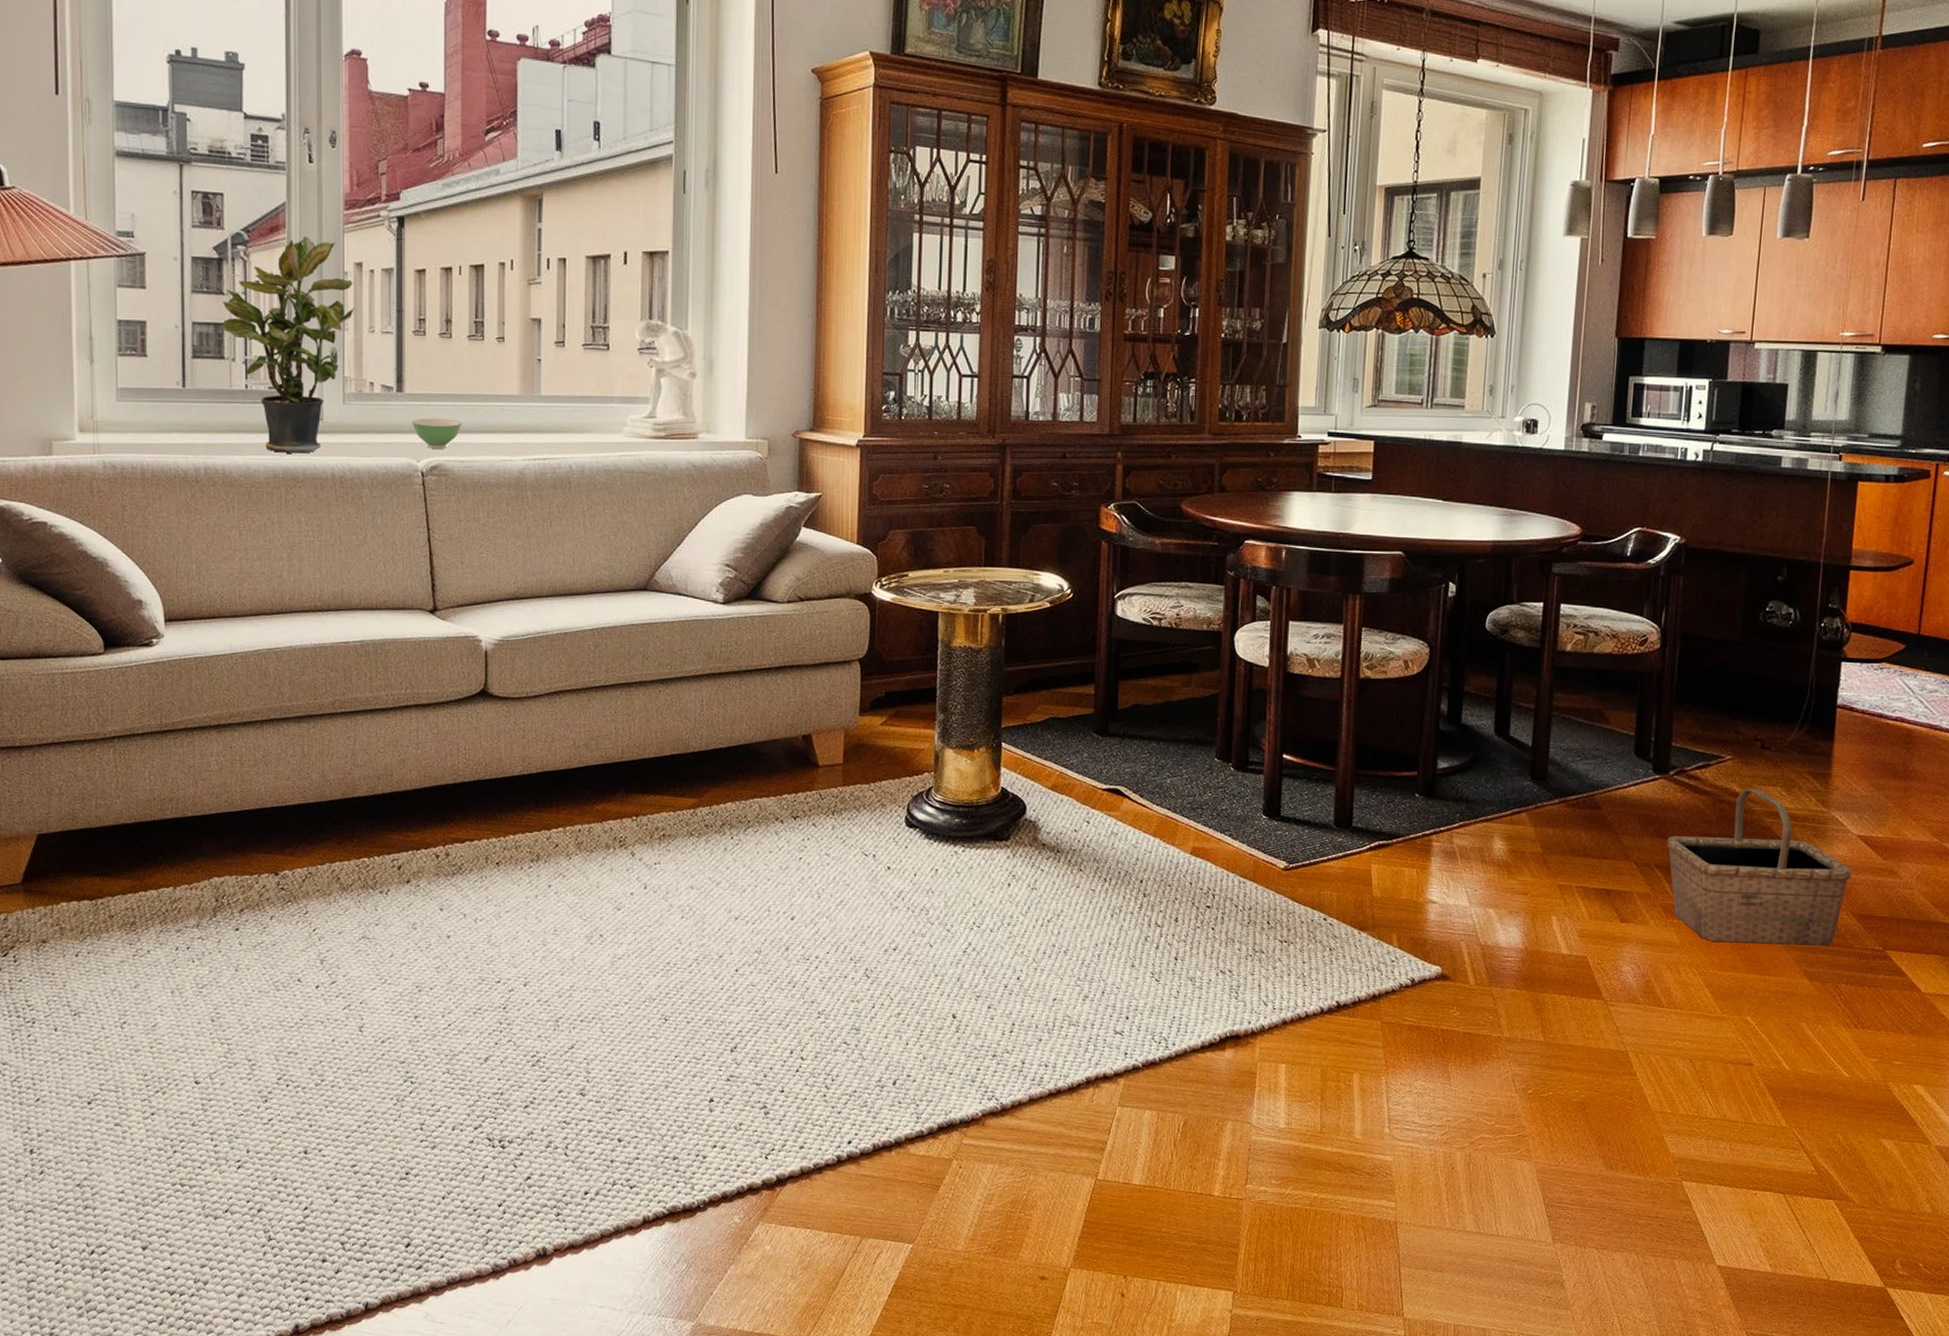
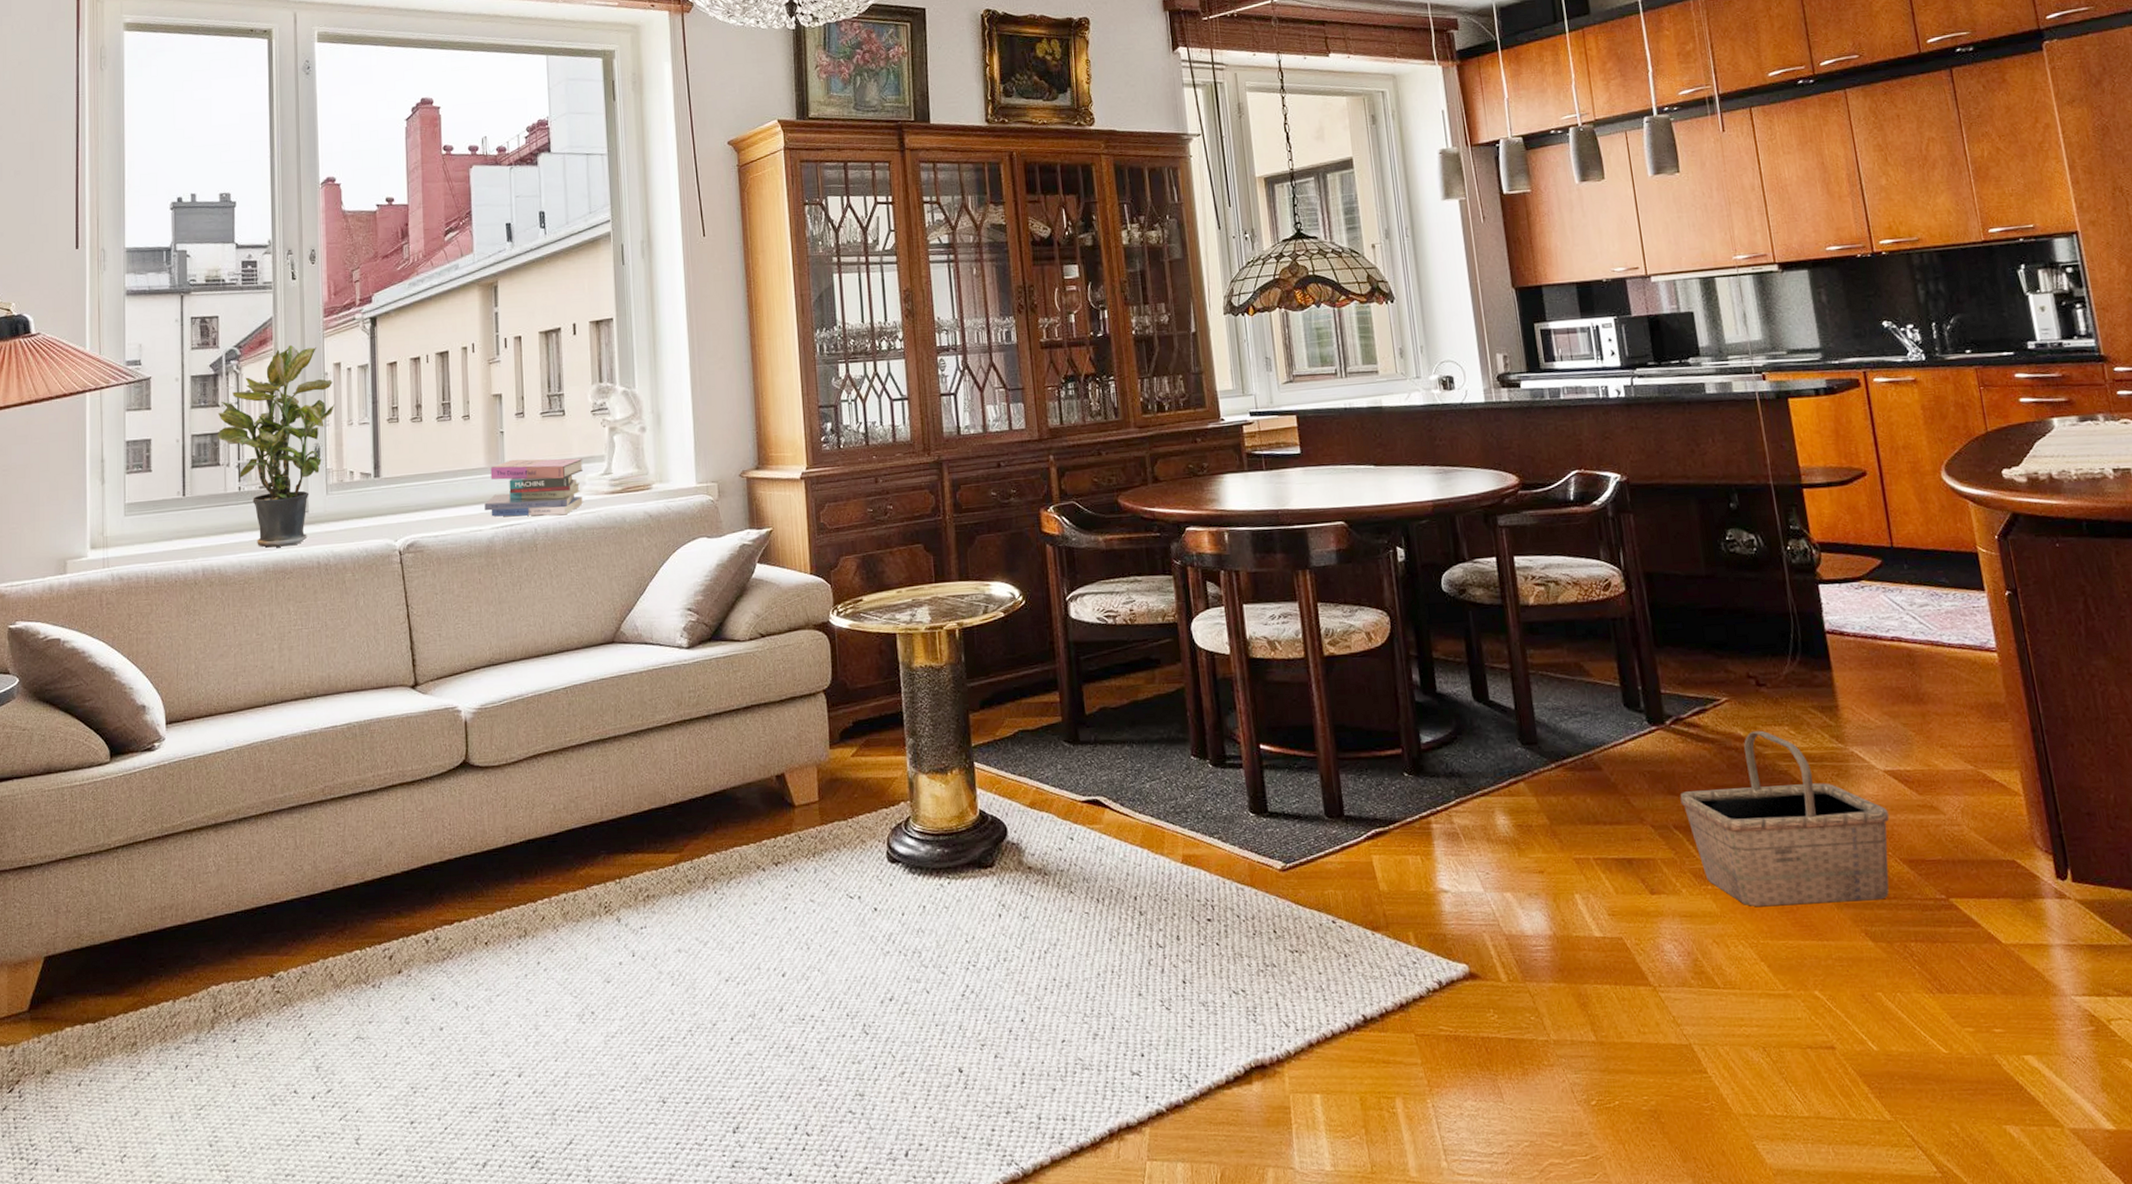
bowl: present [412,418,462,449] -> none [389,497,435,527]
books: none [516,390,626,455] -> present [484,458,584,517]

